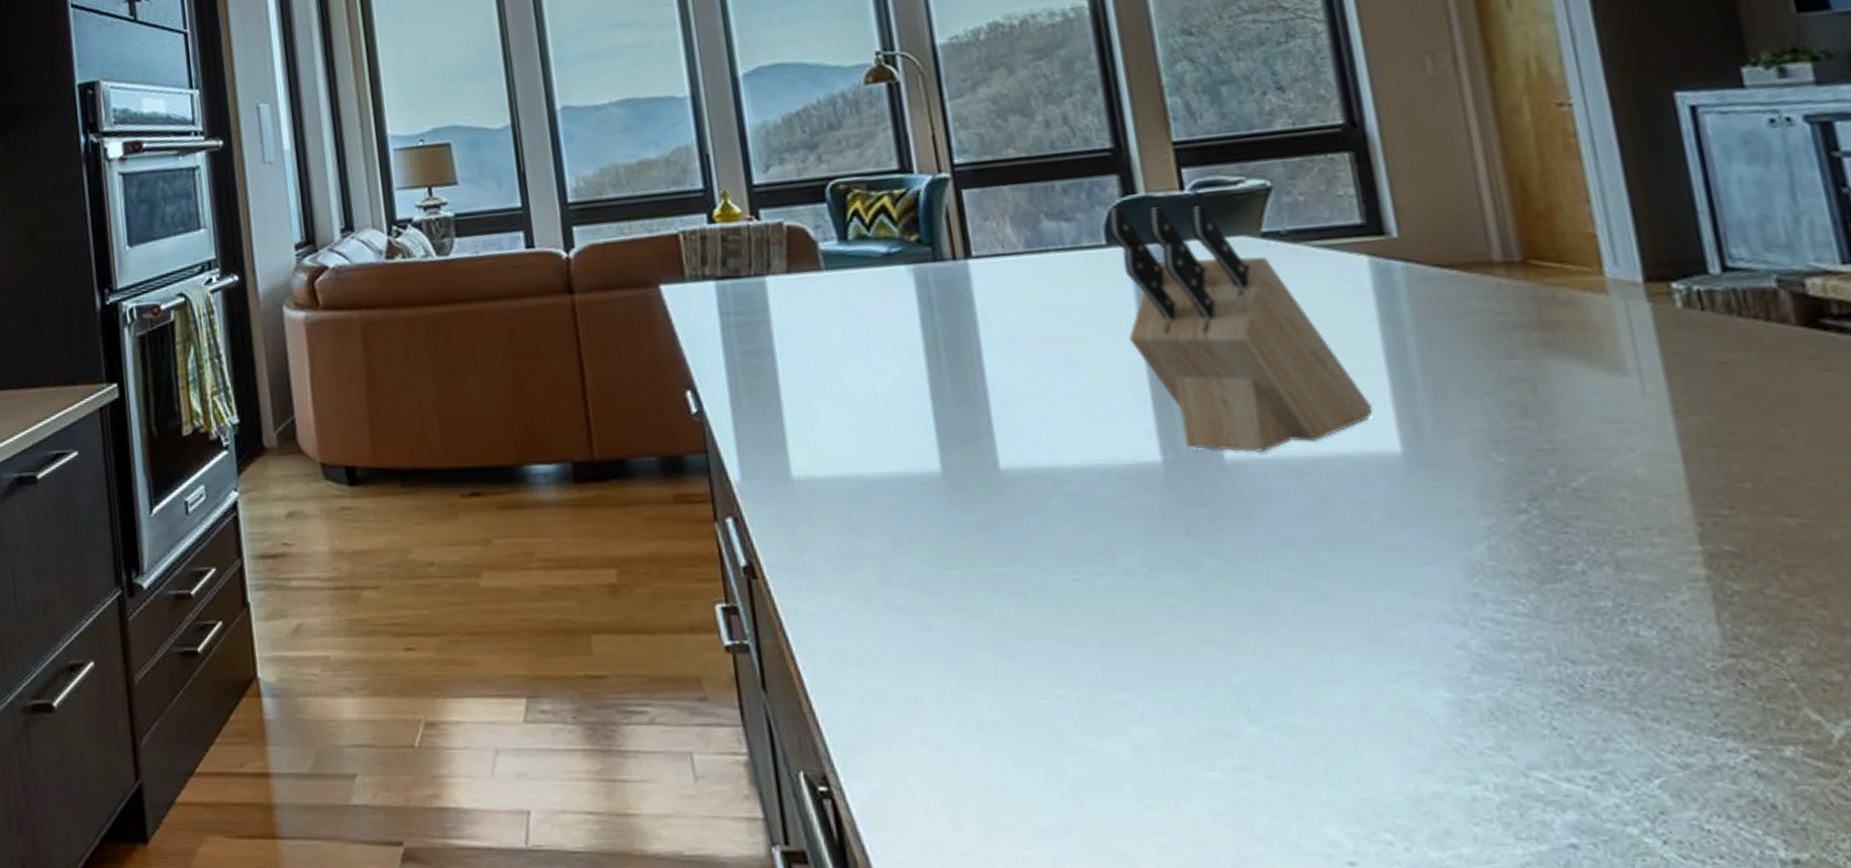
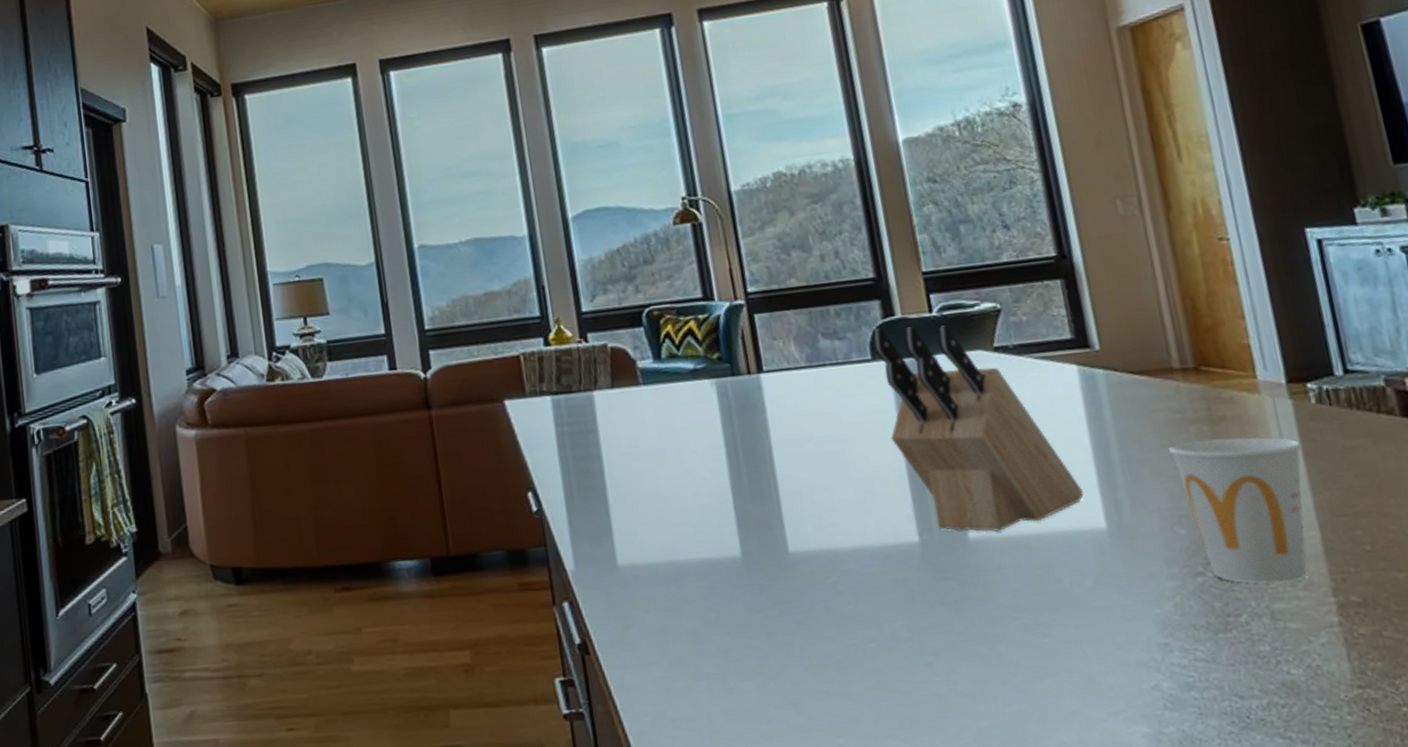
cup: none [1486,346,1665,526] -> present [1169,436,1307,584]

